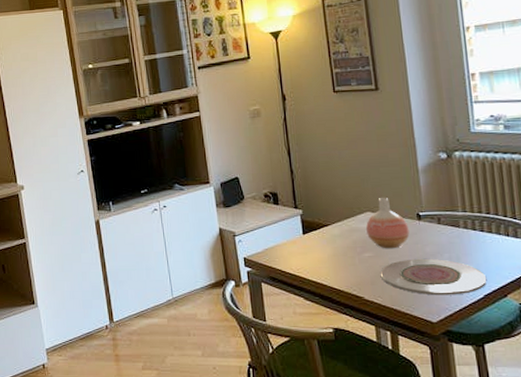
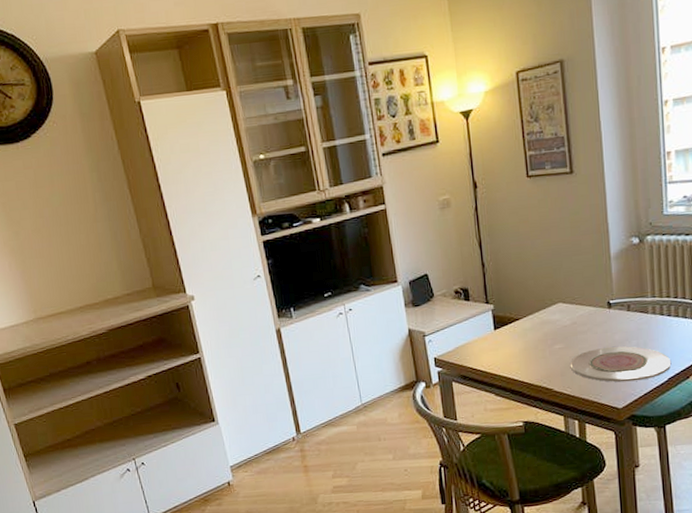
vase: present [365,198,410,249] -> none [556,287,600,340]

